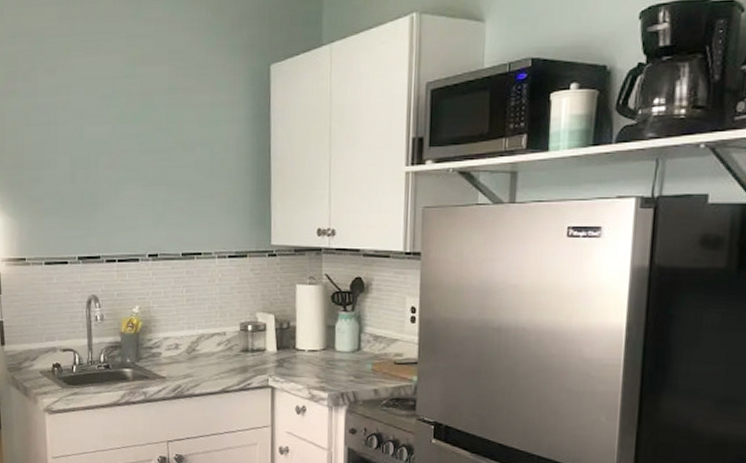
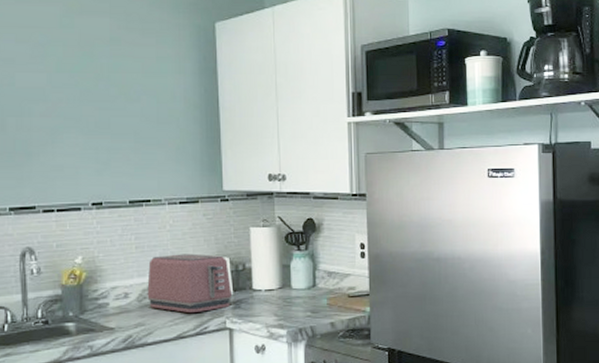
toaster: none [196,308,276,369] -> present [147,253,233,314]

